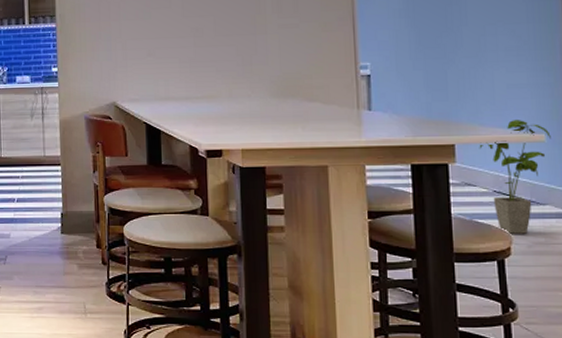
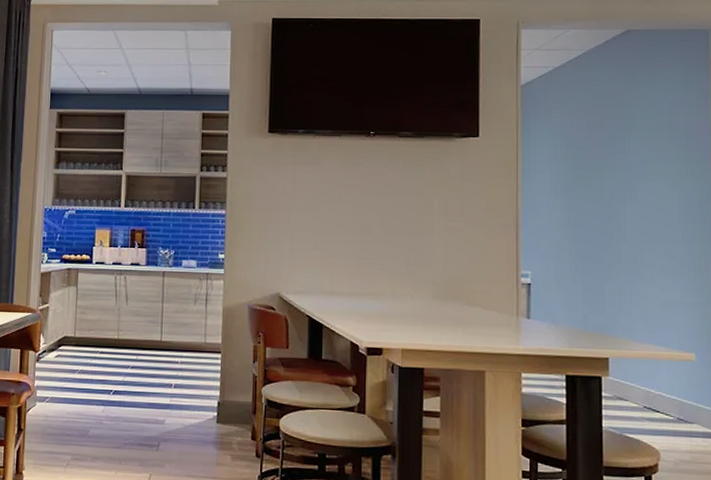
house plant: present [479,120,551,234] -> none [632,337,701,451]

